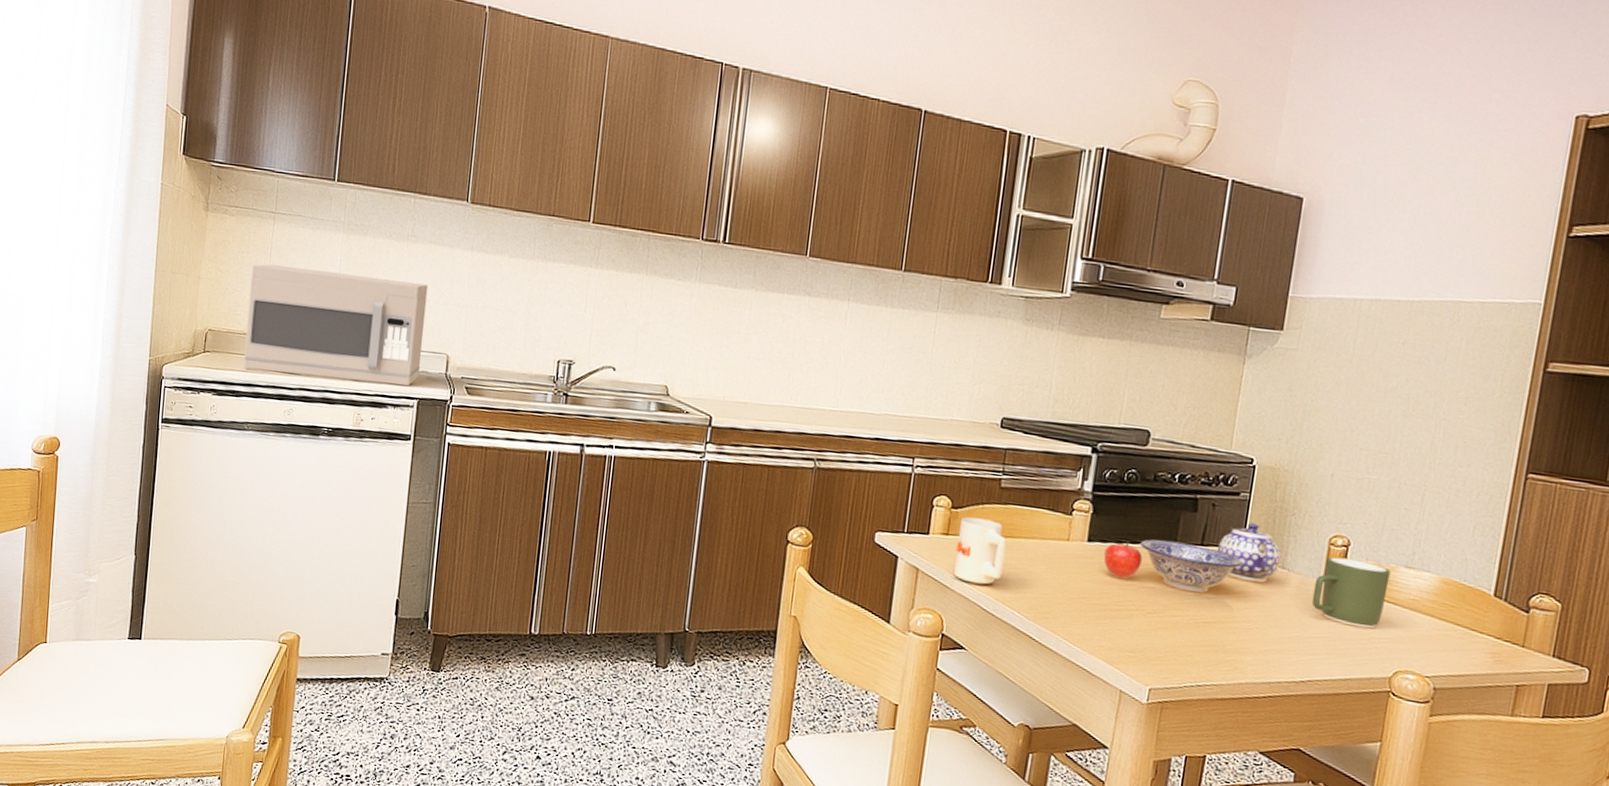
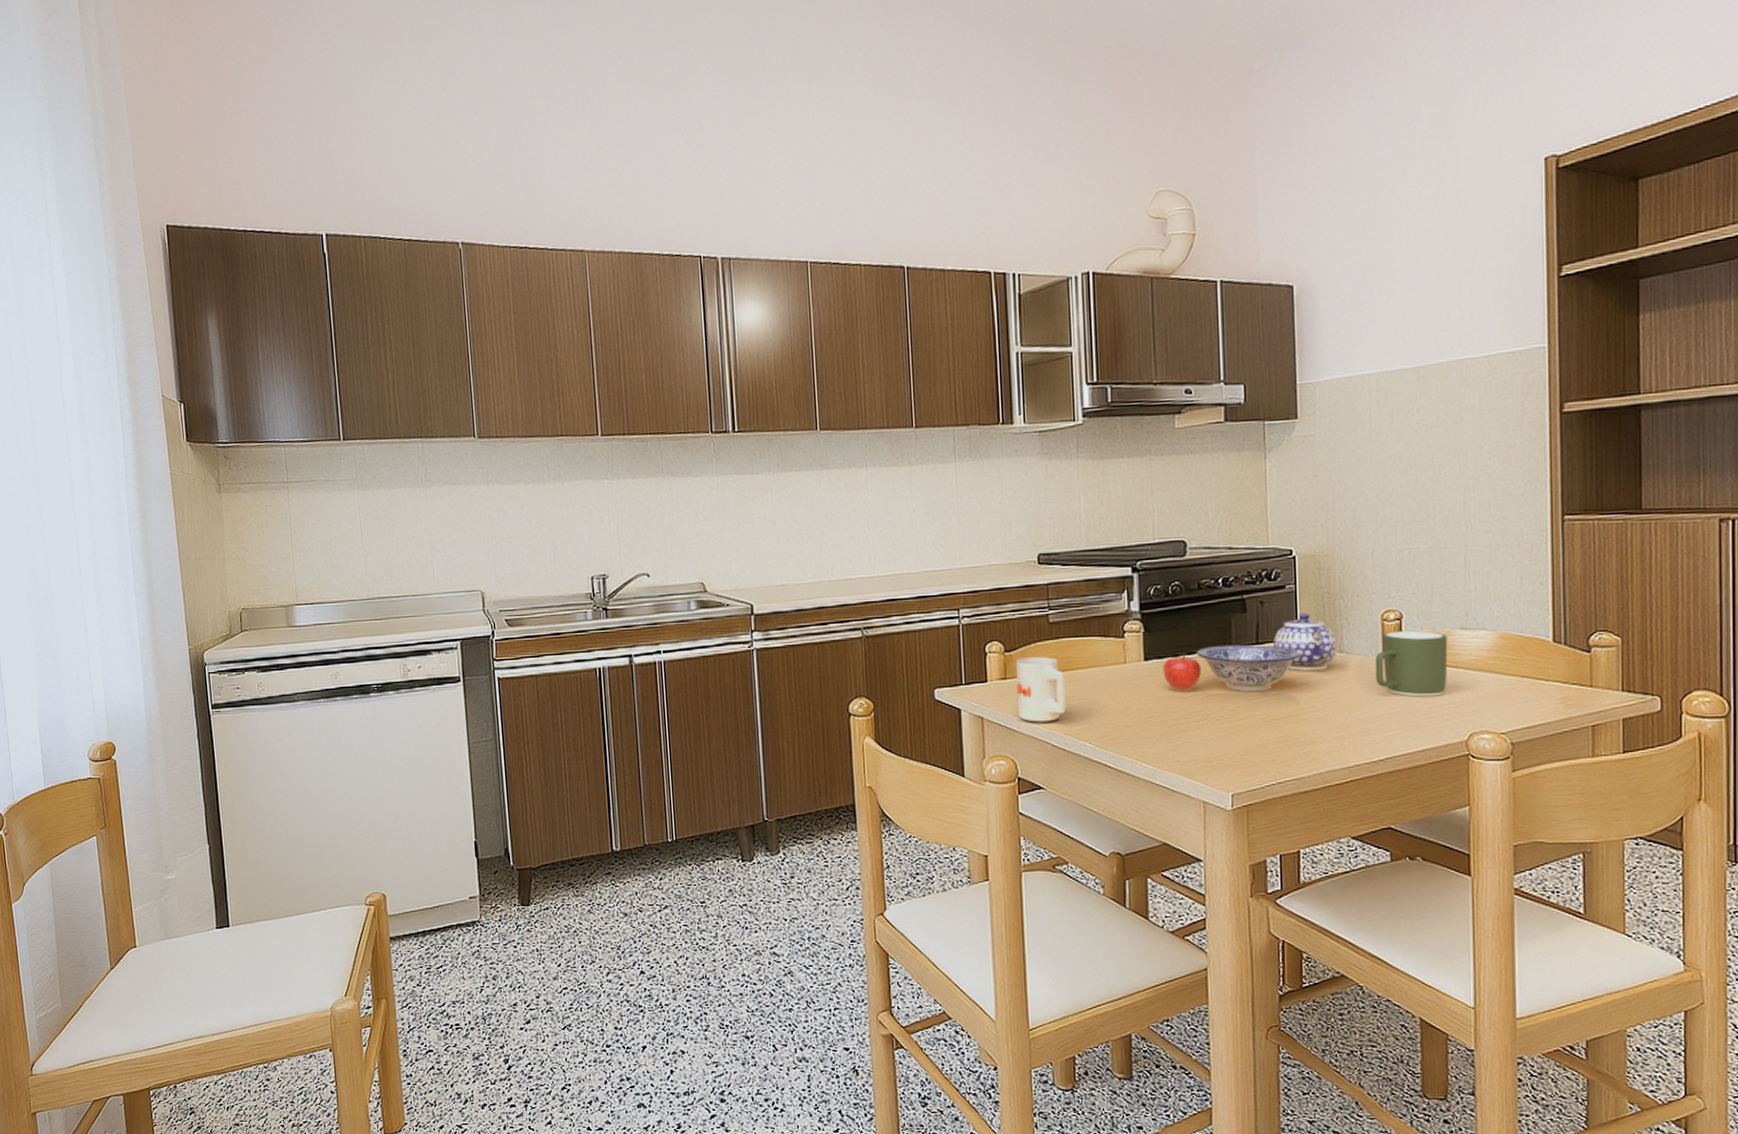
microwave: present [243,264,429,387] -> none [274,526,458,642]

